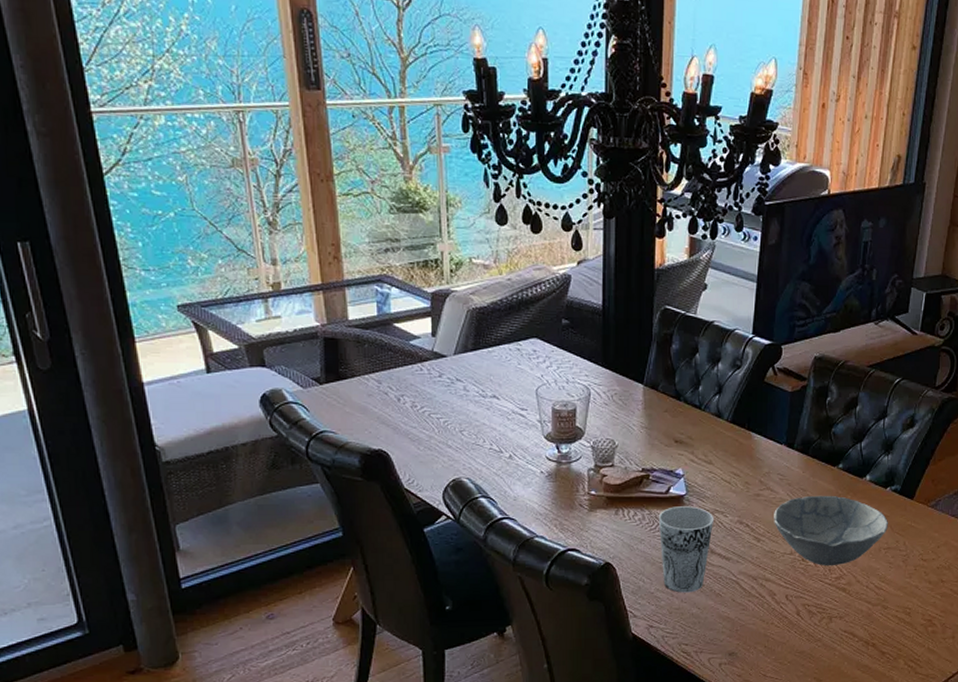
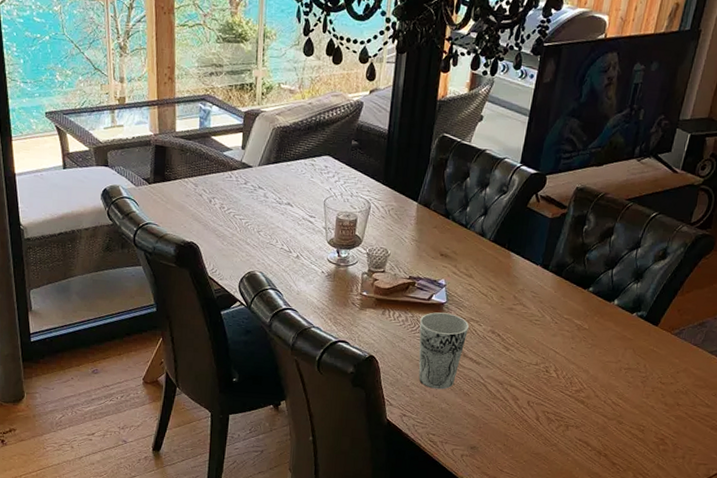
bowl: present [774,495,888,567] -> none [523,313,631,380]

